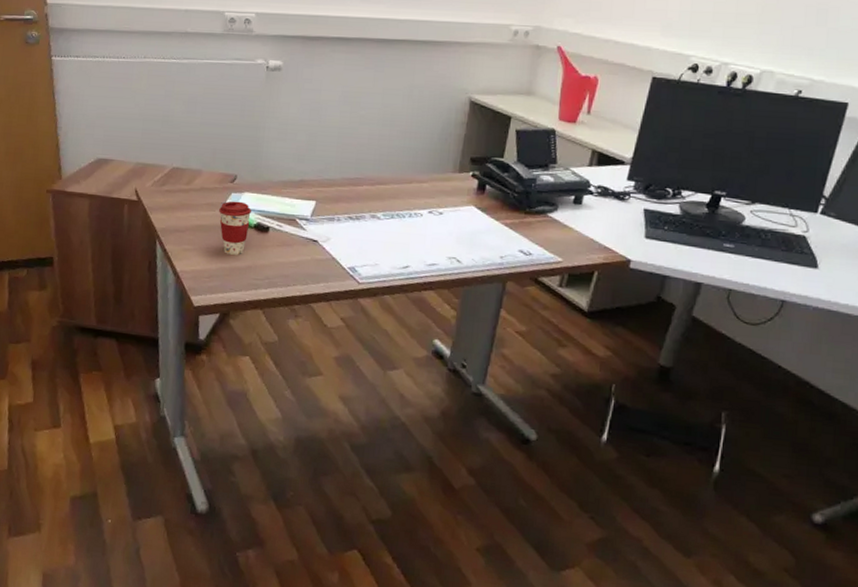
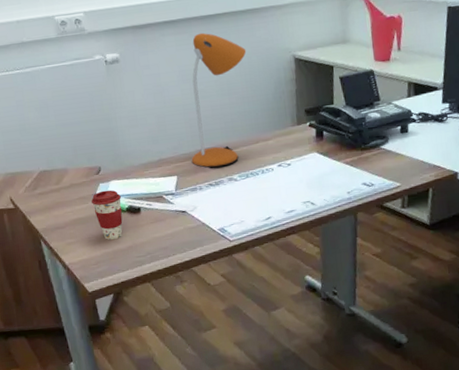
desk lamp: none [335,56,419,202] -> present [191,32,247,168]

